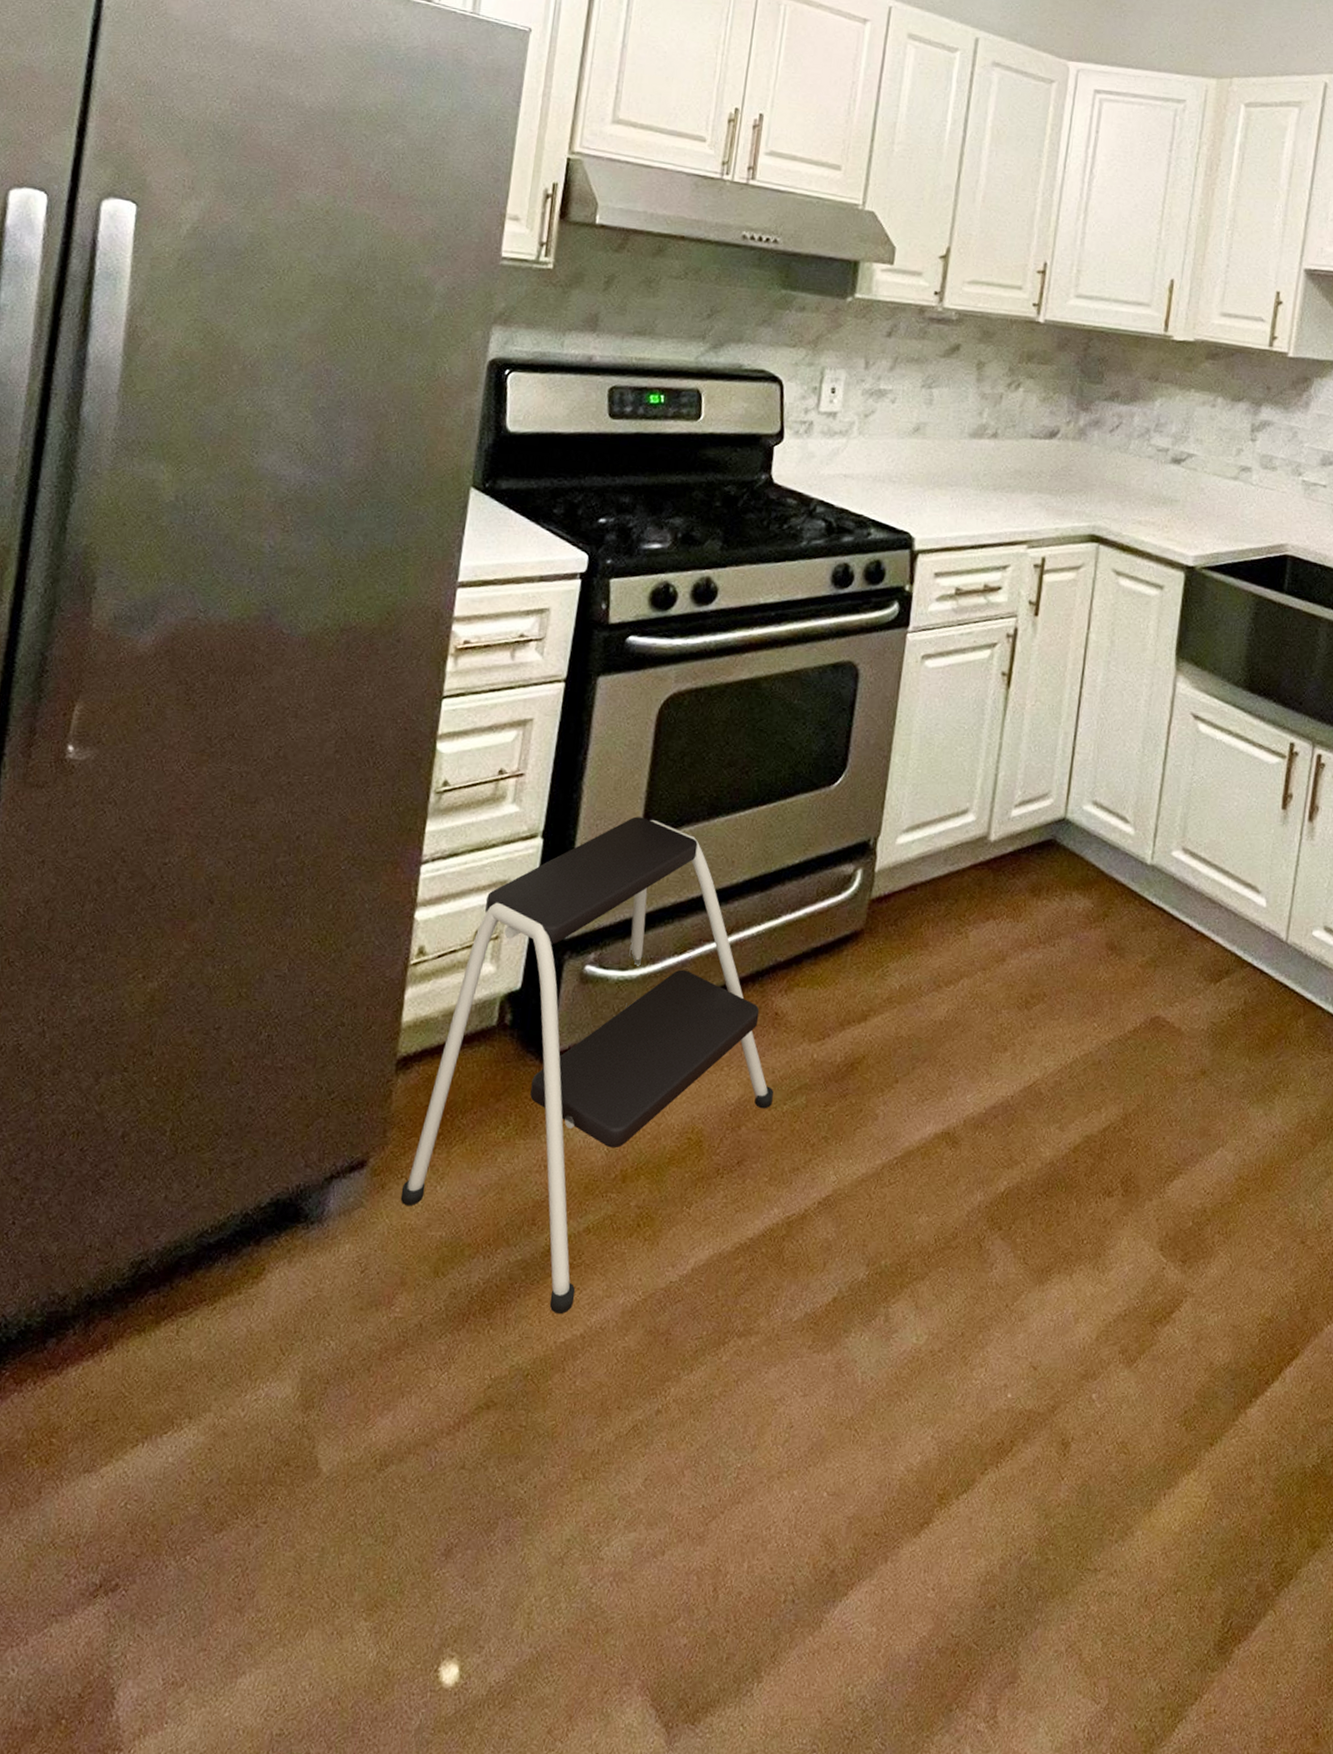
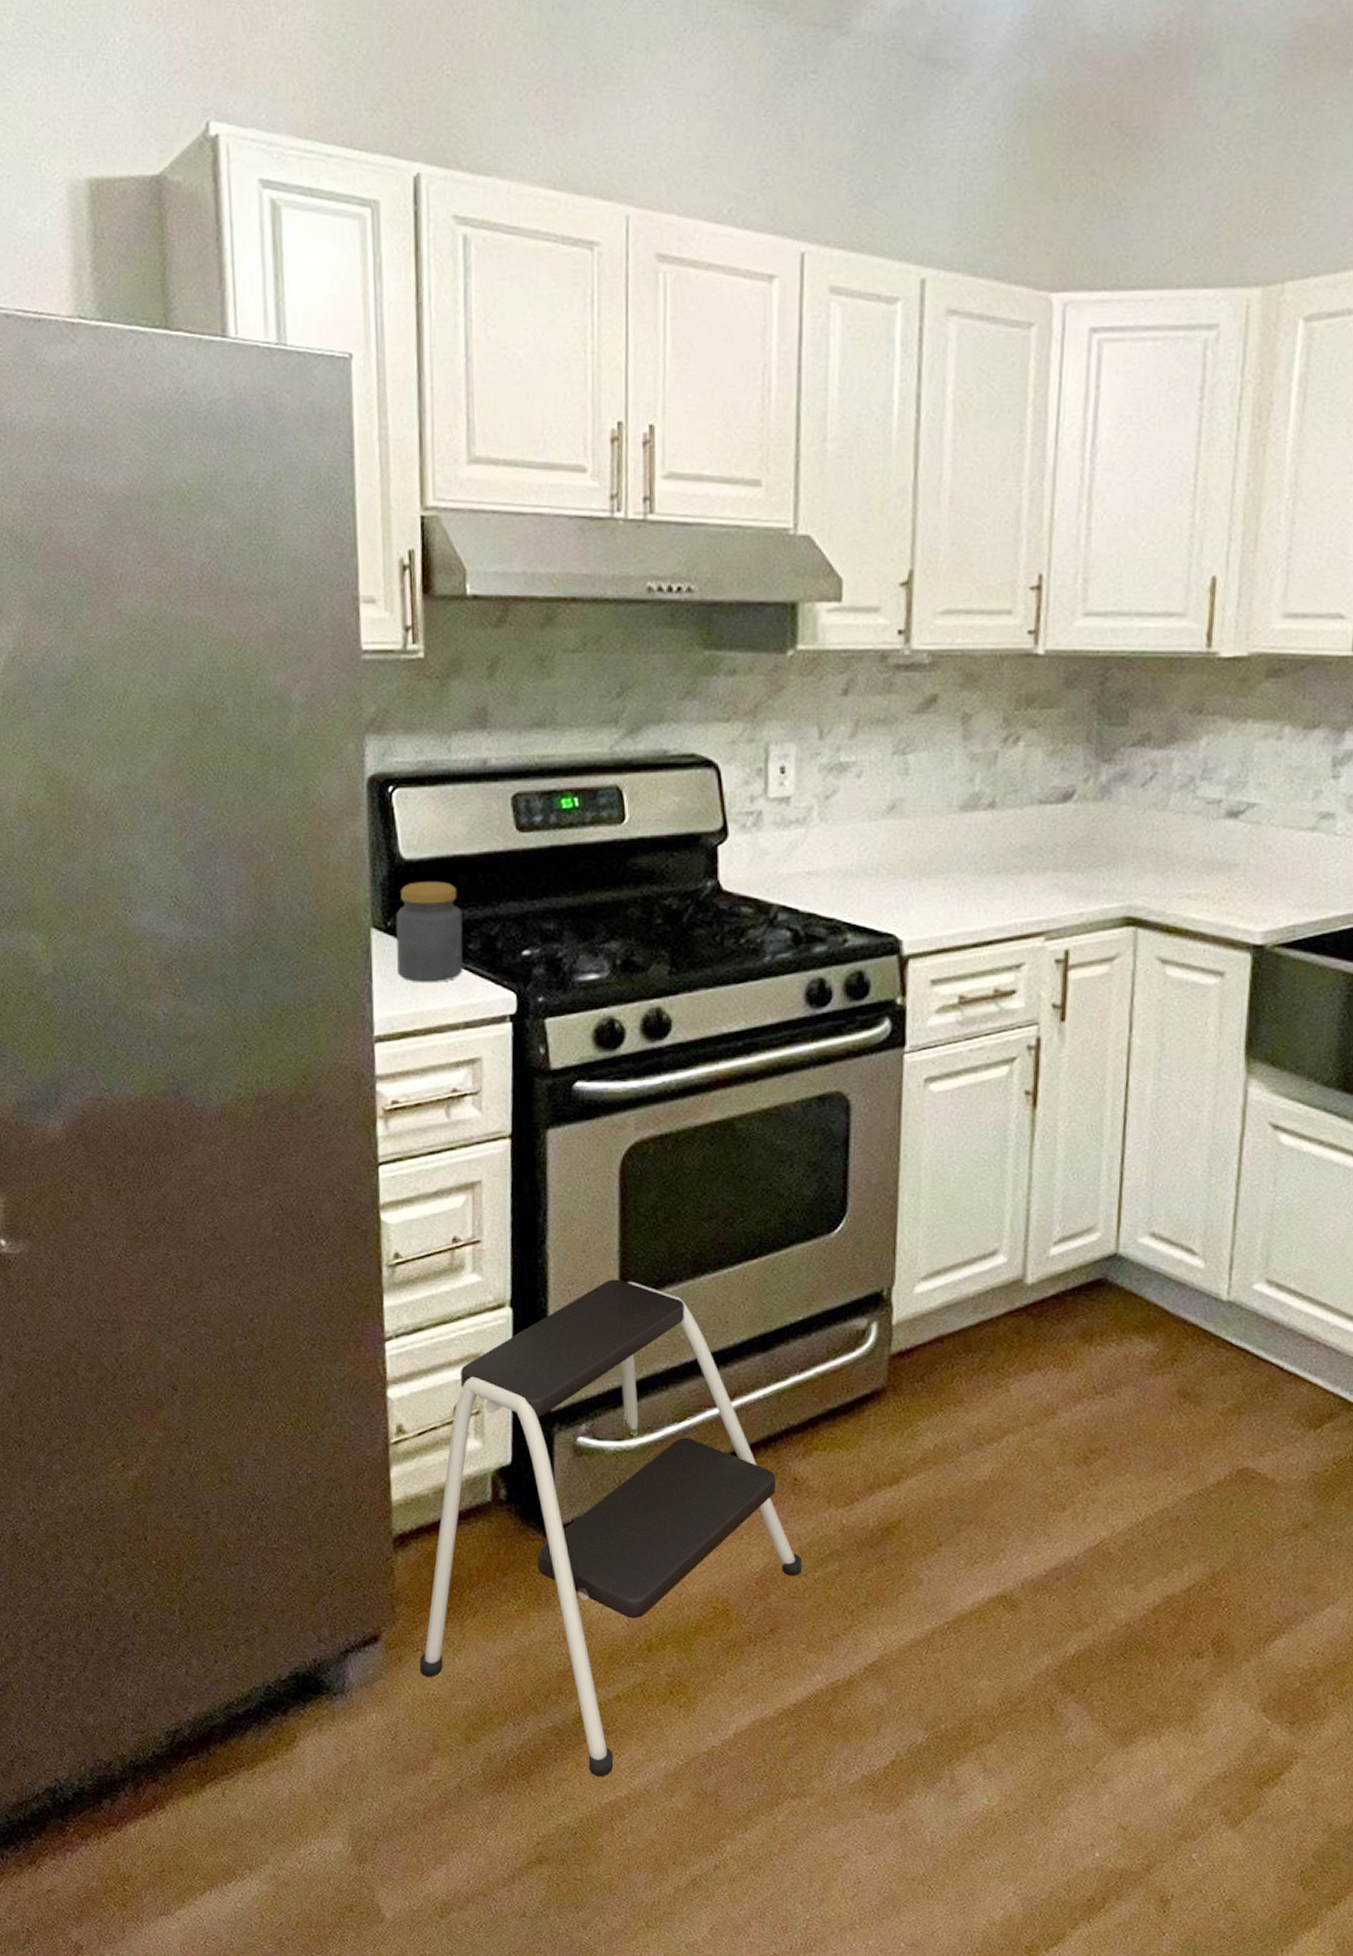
jar: none [488,452,553,540] -> present [396,881,463,984]

